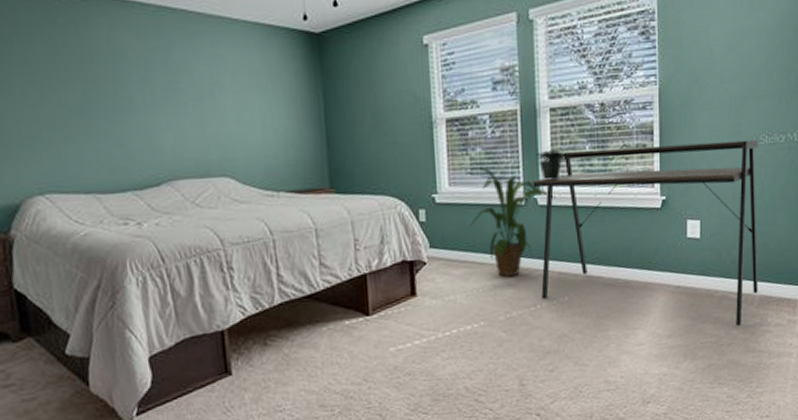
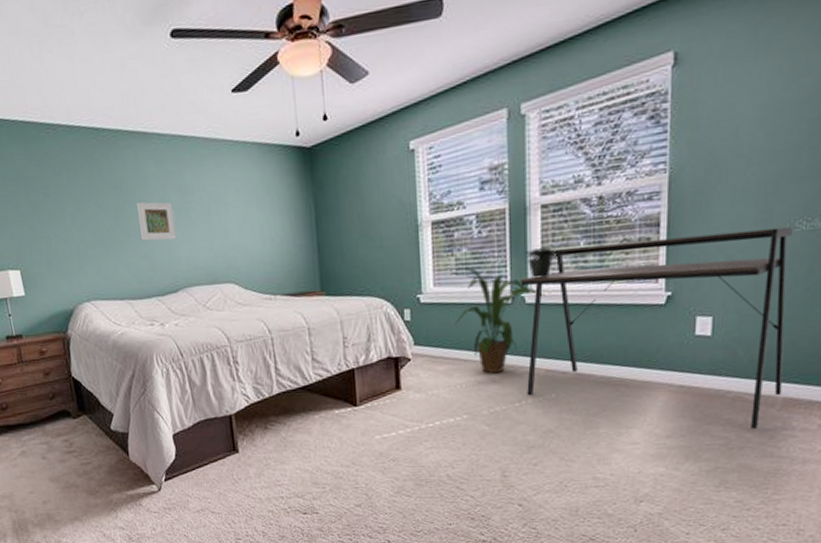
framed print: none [111,79,161,125] -> present [137,202,177,241]

